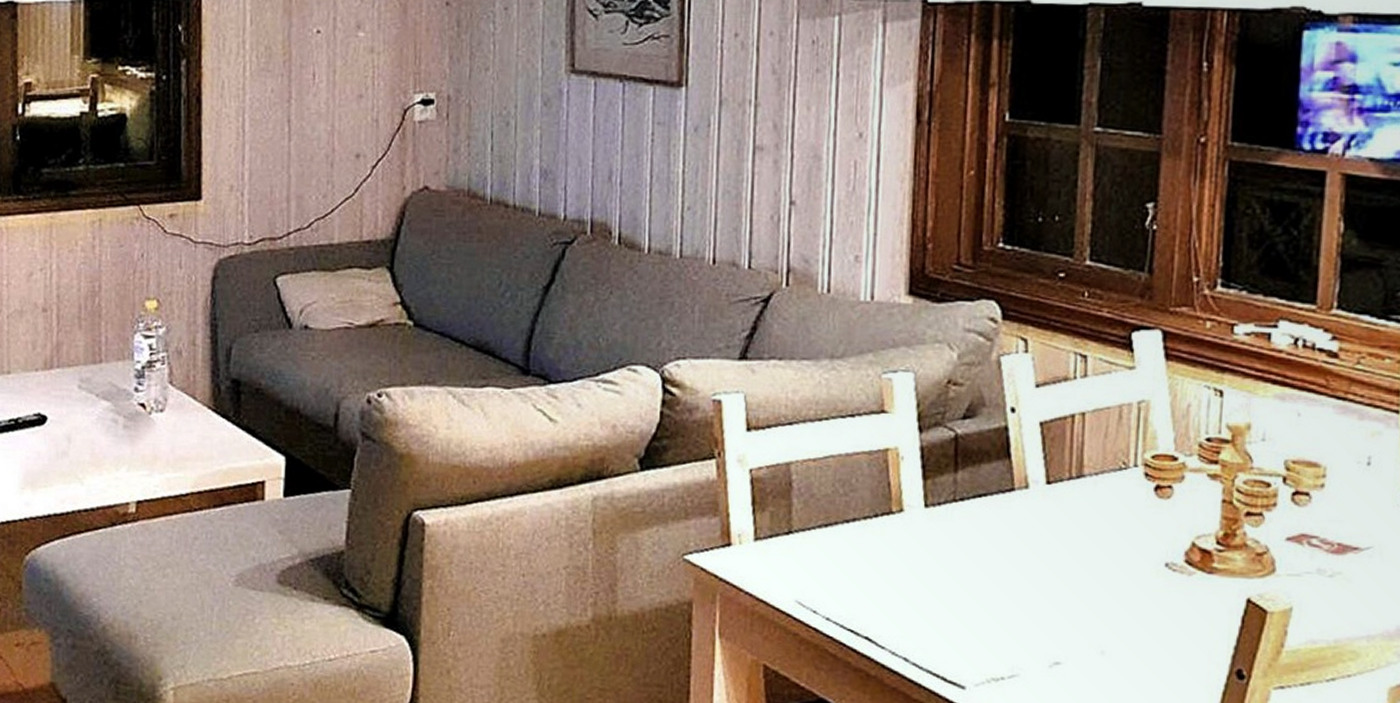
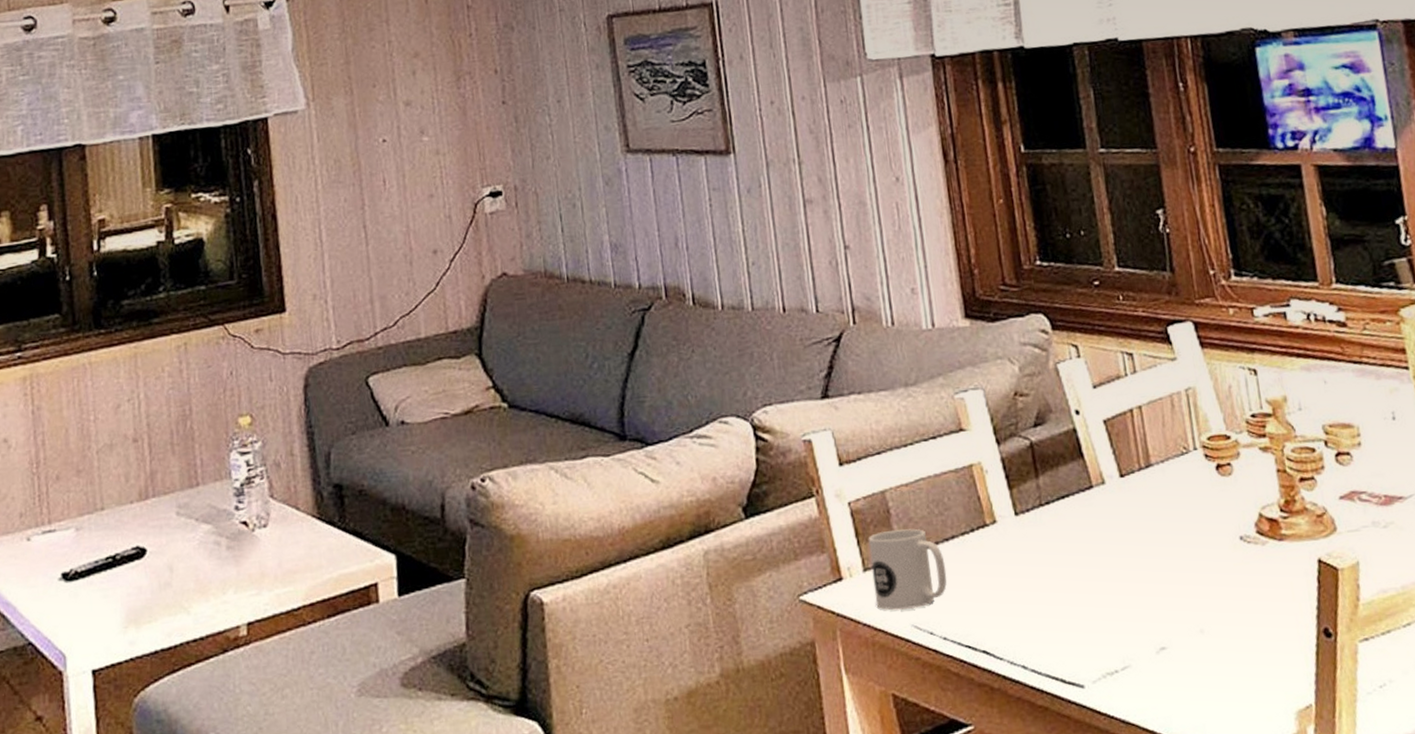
mug: none [762,504,842,585] -> present [868,528,947,611]

